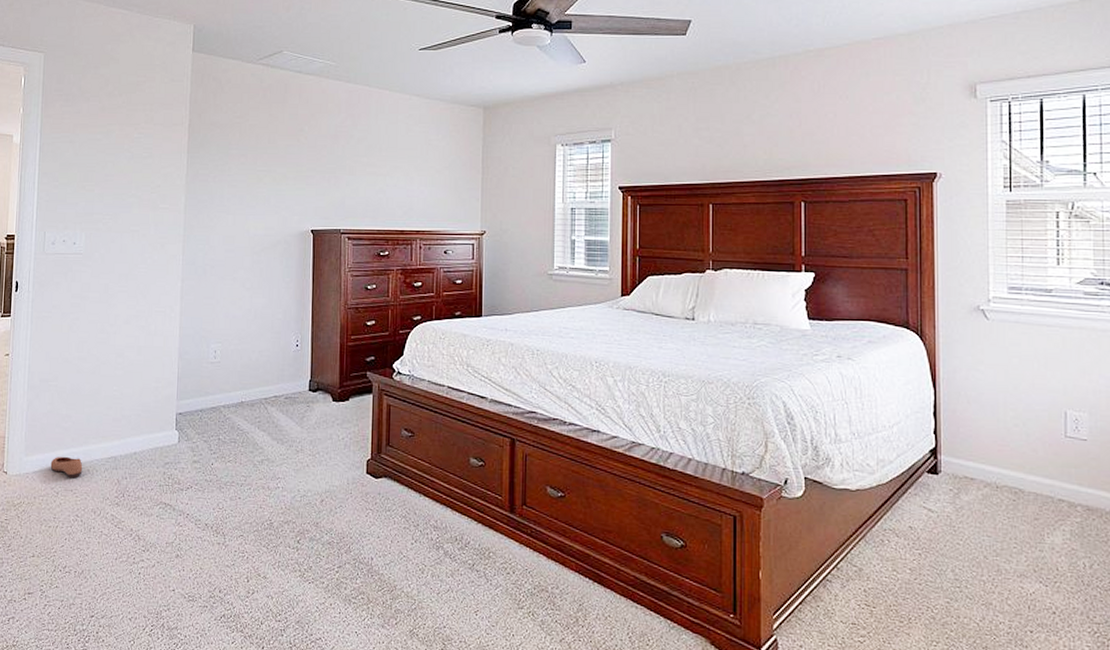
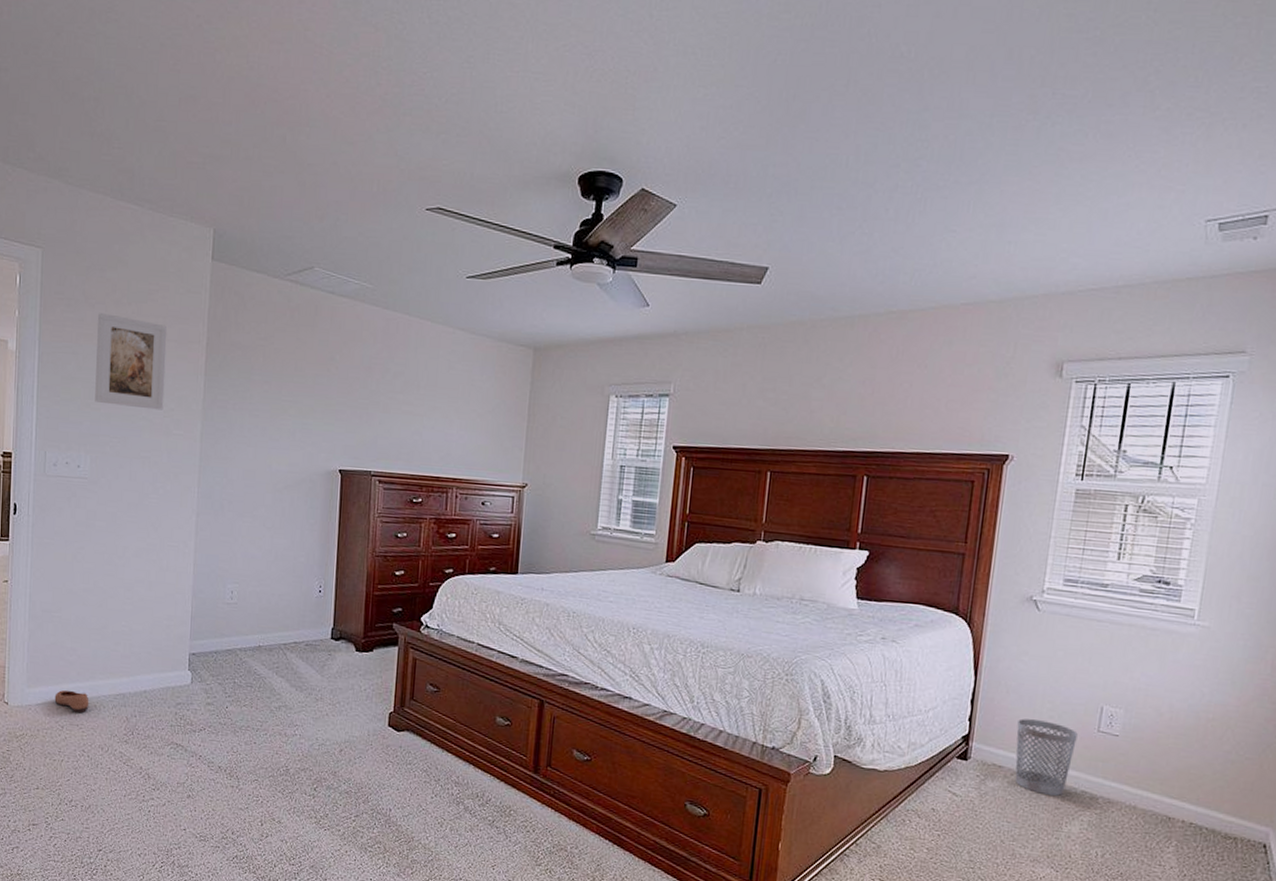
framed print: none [89,105,154,187] -> present [95,313,168,410]
wastebasket: none [983,428,1045,506] -> present [1015,718,1078,796]

